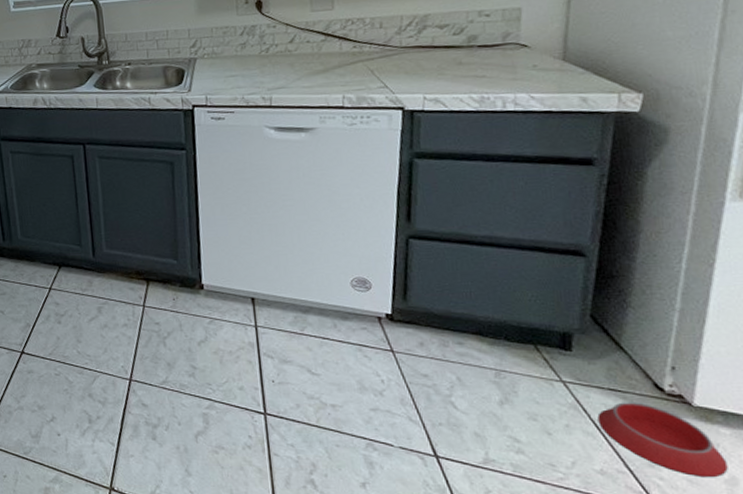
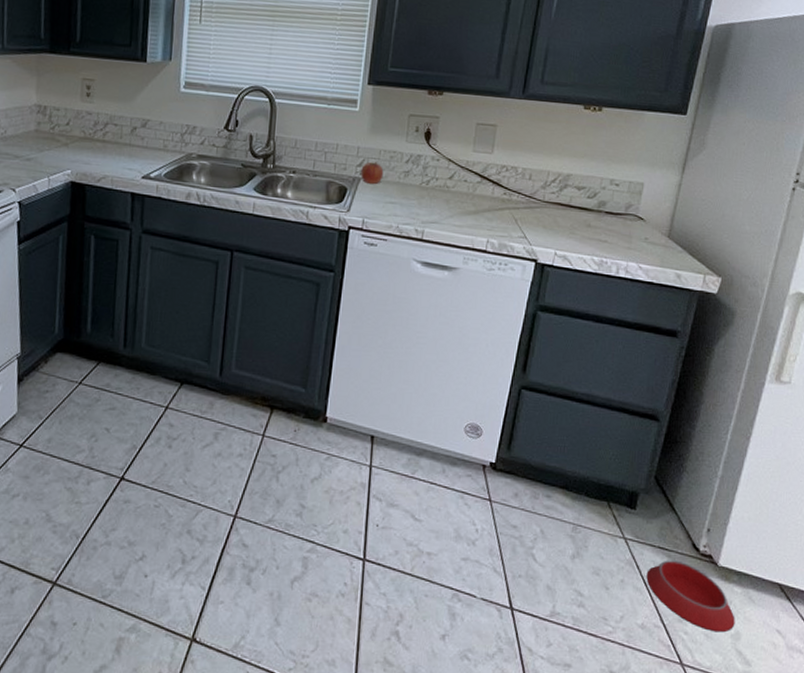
fruit: none [195,40,220,63] -> present [361,162,384,185]

